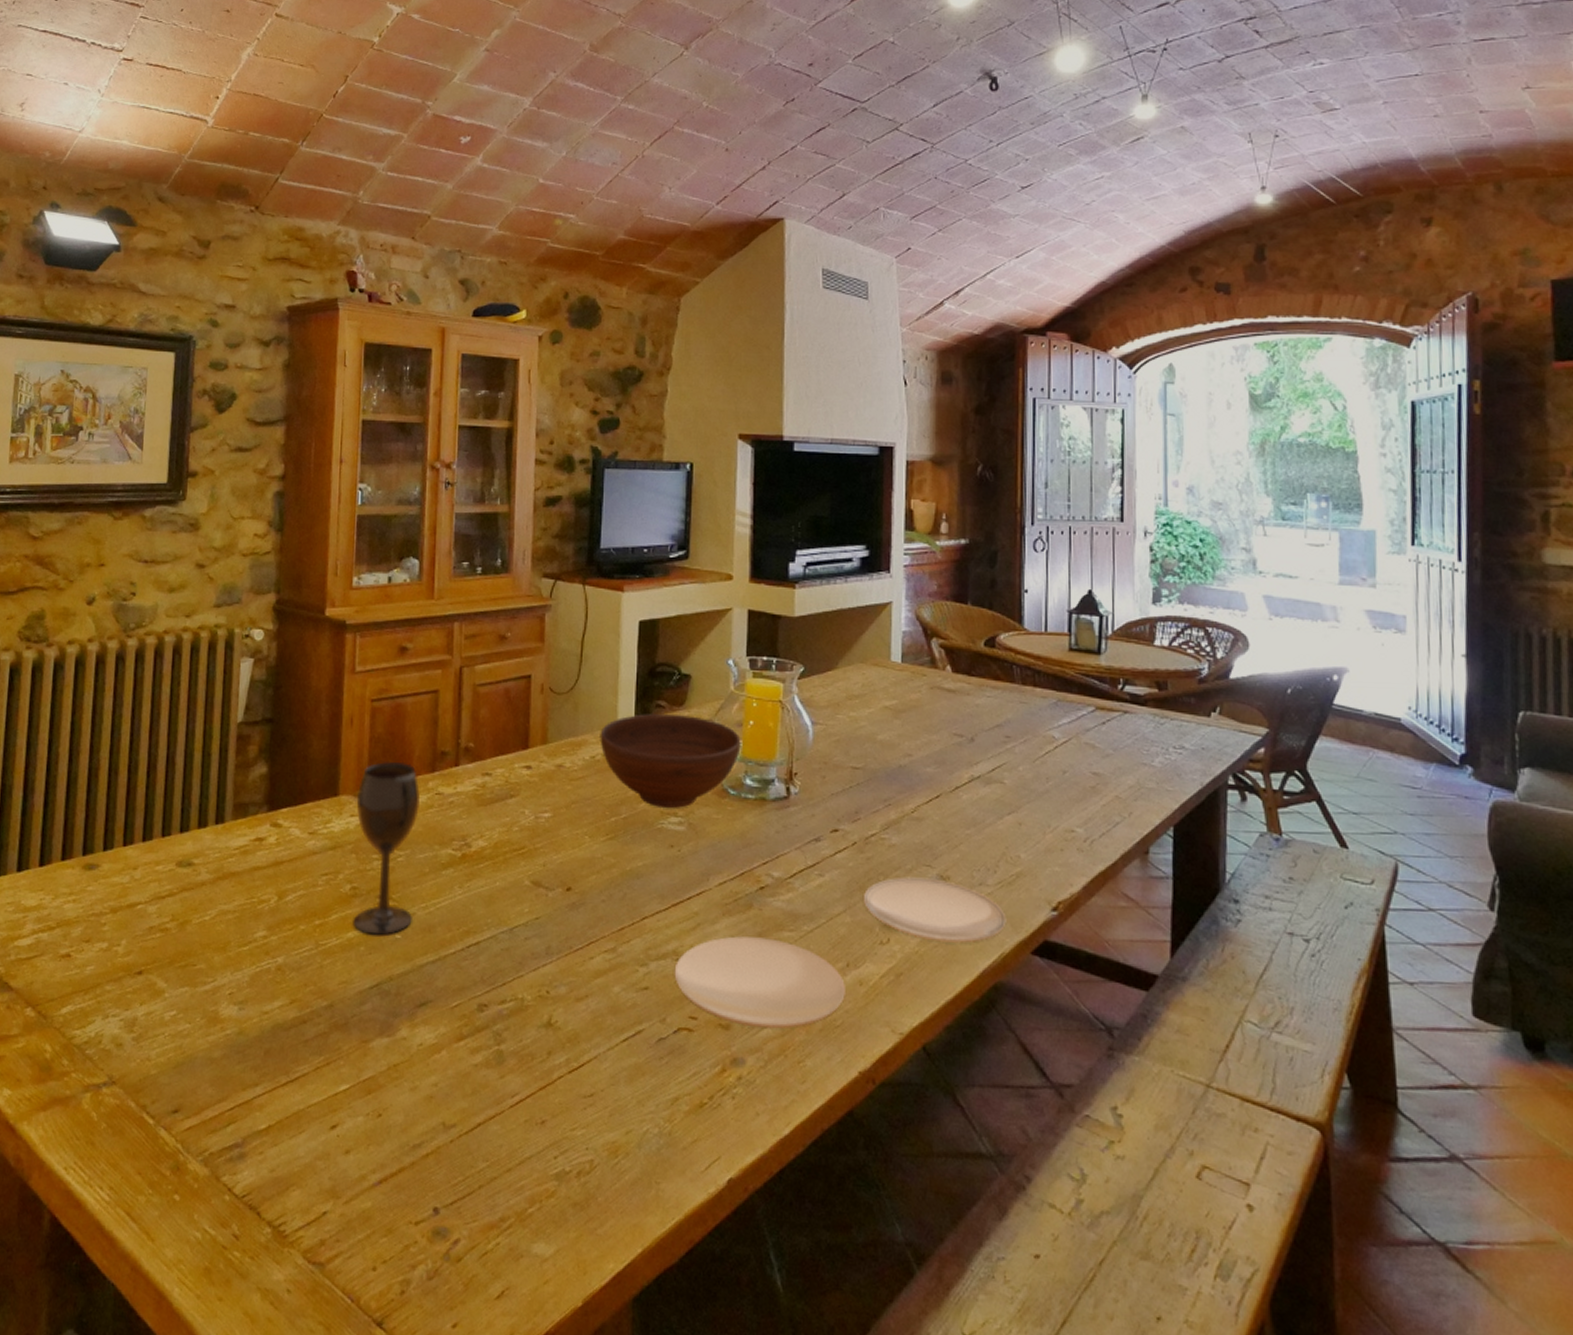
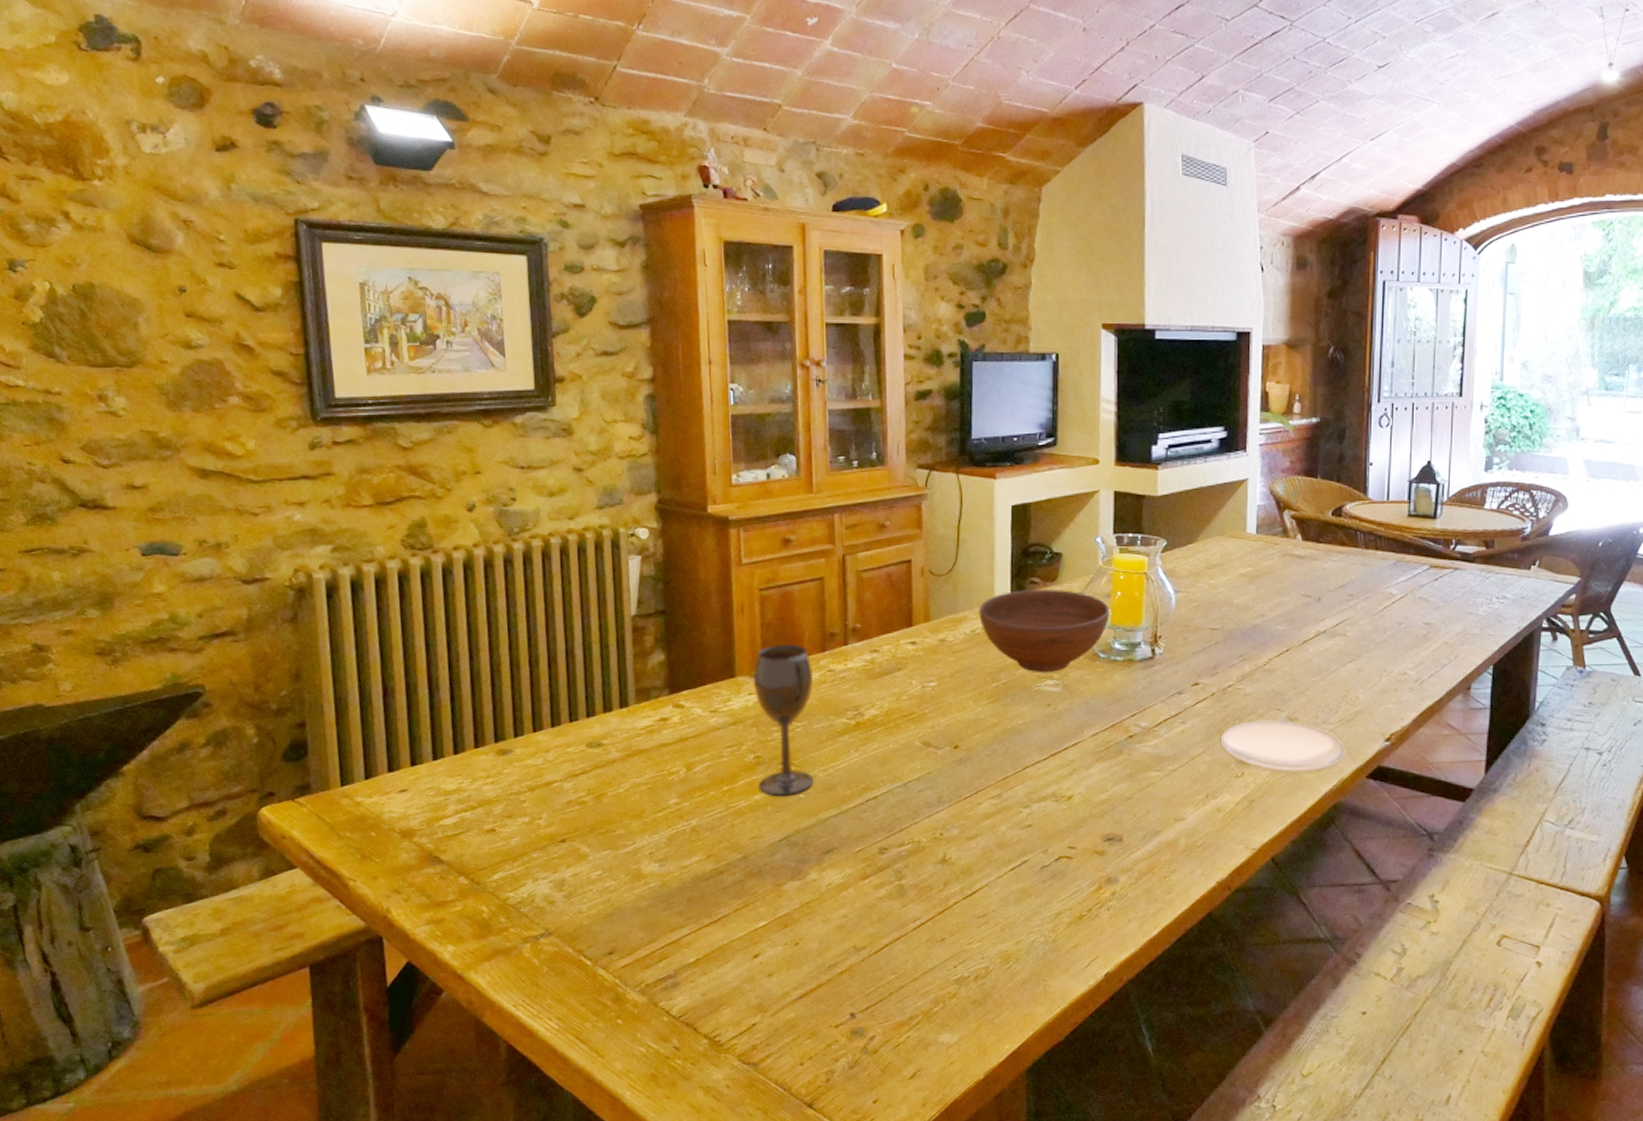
plate: present [674,936,845,1030] -> none [1054,778,1205,852]

